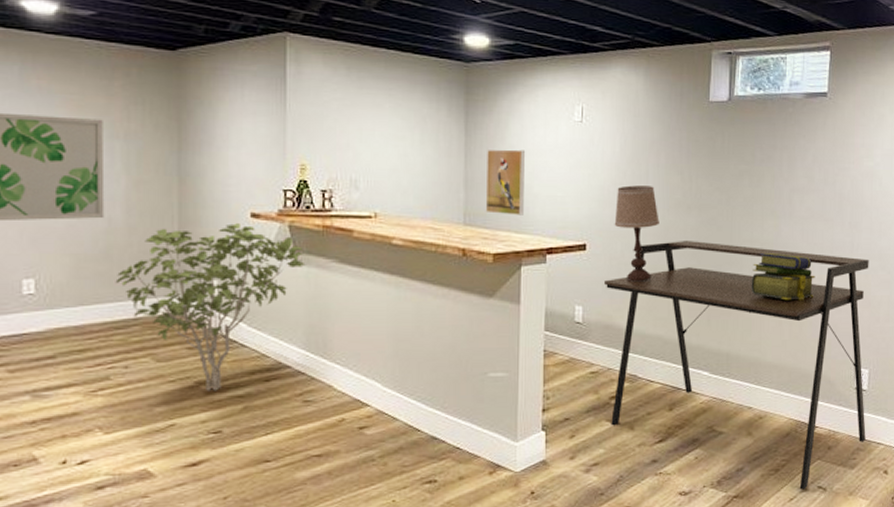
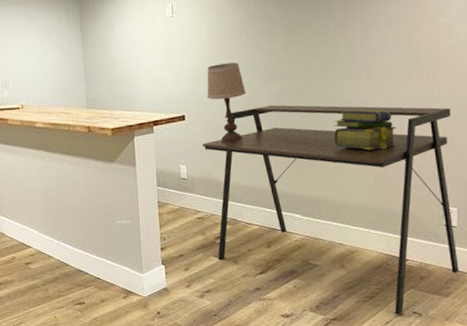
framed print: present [485,149,526,215] -> none [100,45,132,98]

